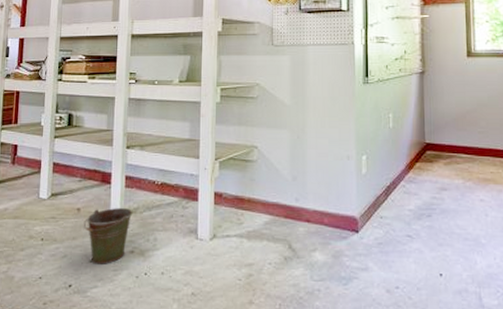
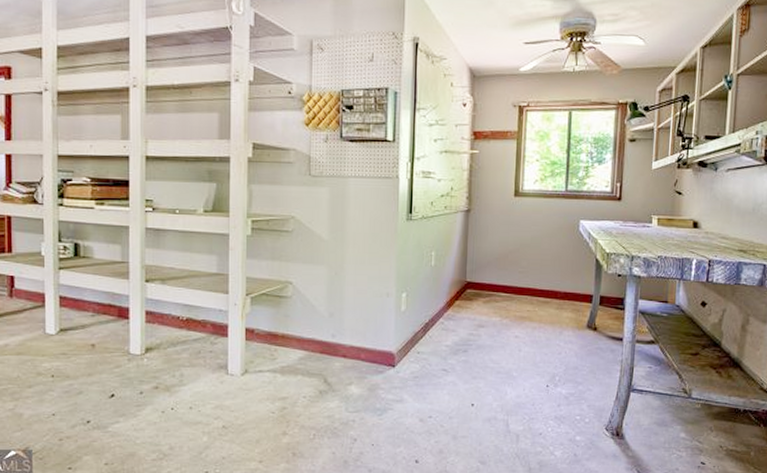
bucket: present [83,208,133,264] -> none [99,344,156,400]

